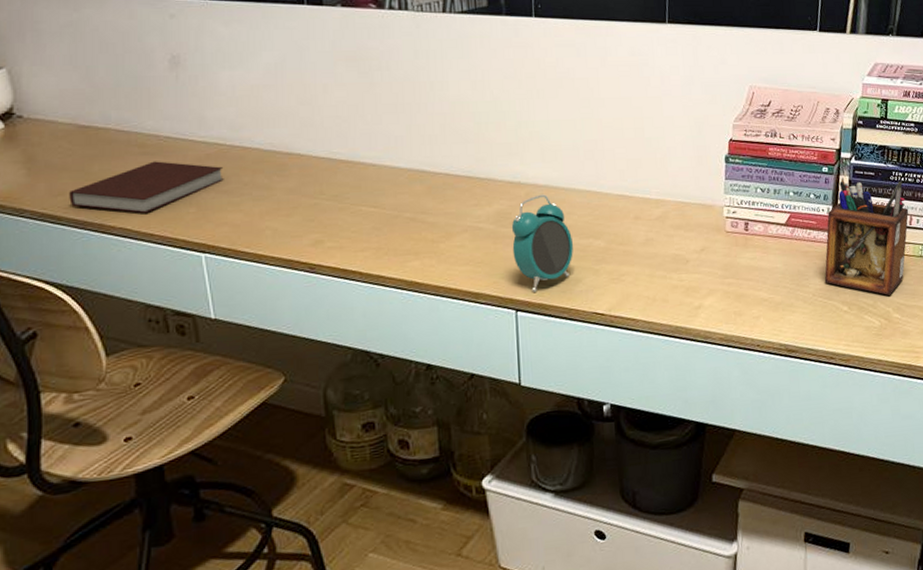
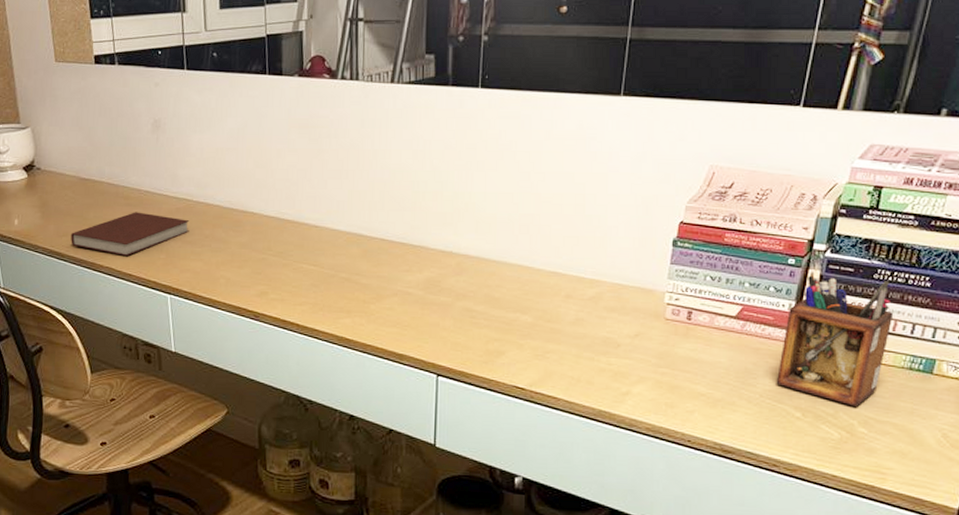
alarm clock: present [511,194,573,292] -> none [439,265,499,360]

